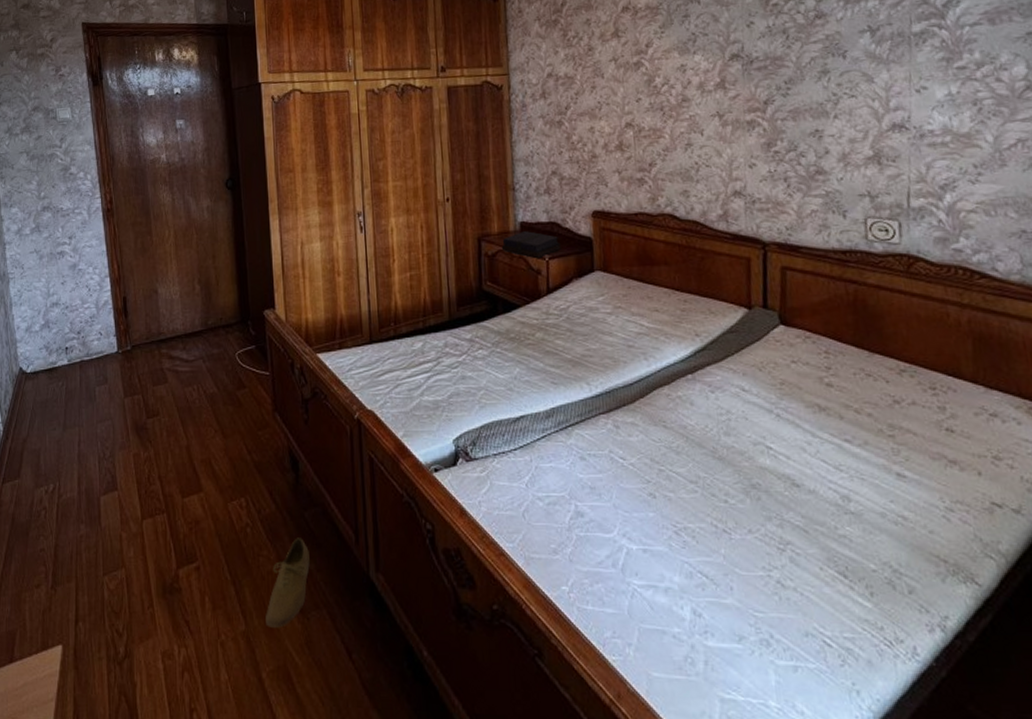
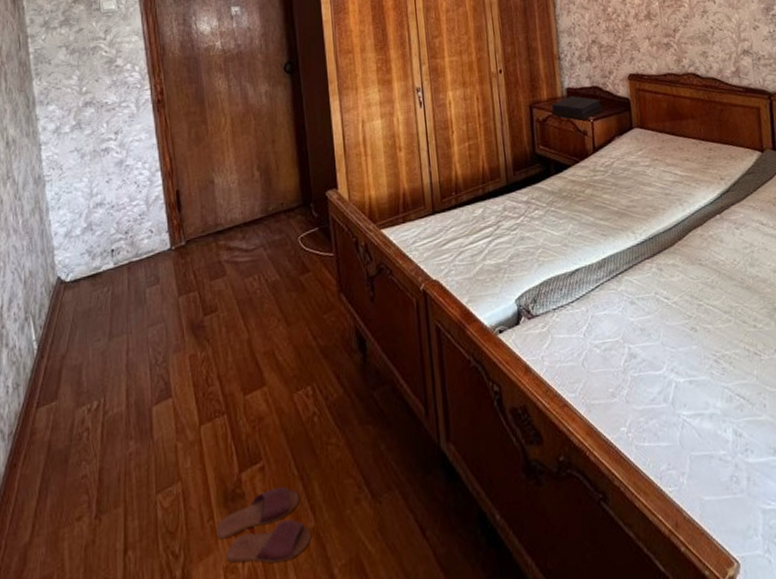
slippers: none [155,588,242,658] -> present [216,486,312,564]
shoe: present [265,538,310,628] -> none [336,419,381,519]

